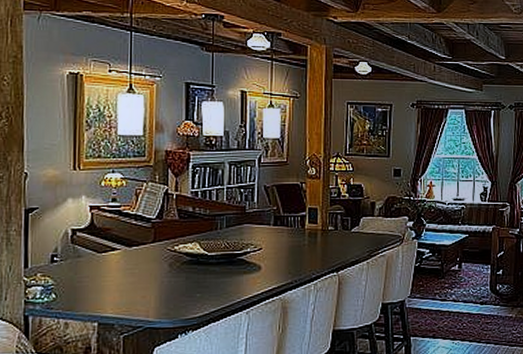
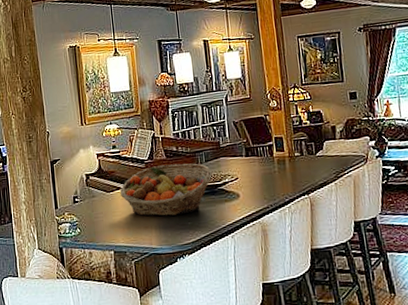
fruit basket: none [114,226,233,285] -> present [119,163,212,217]

